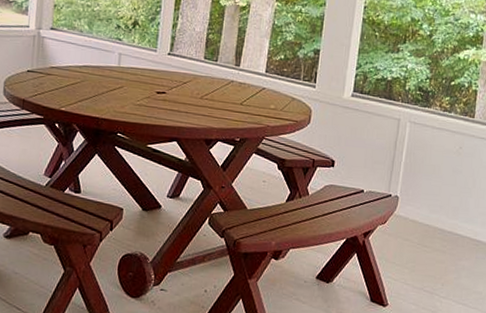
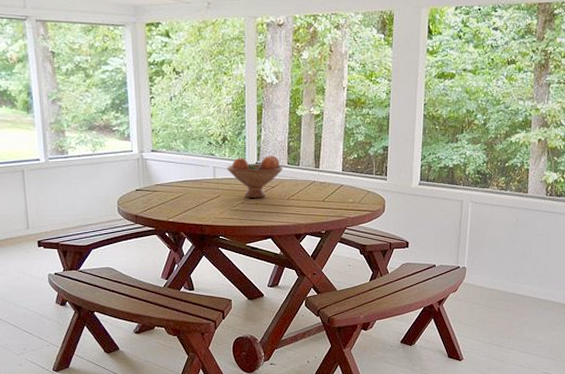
fruit bowl: none [134,45,199,94] -> present [227,155,283,198]

